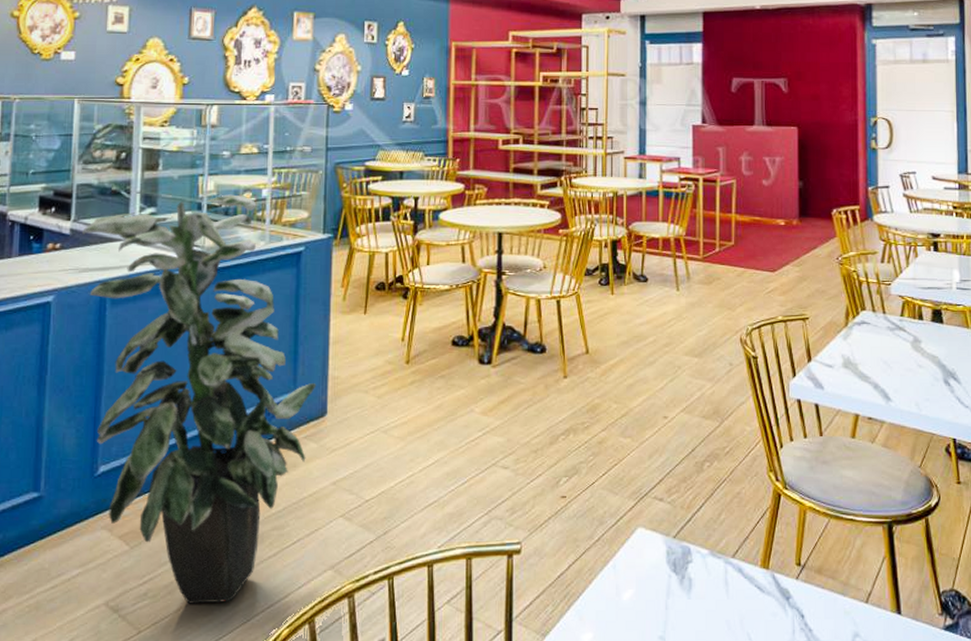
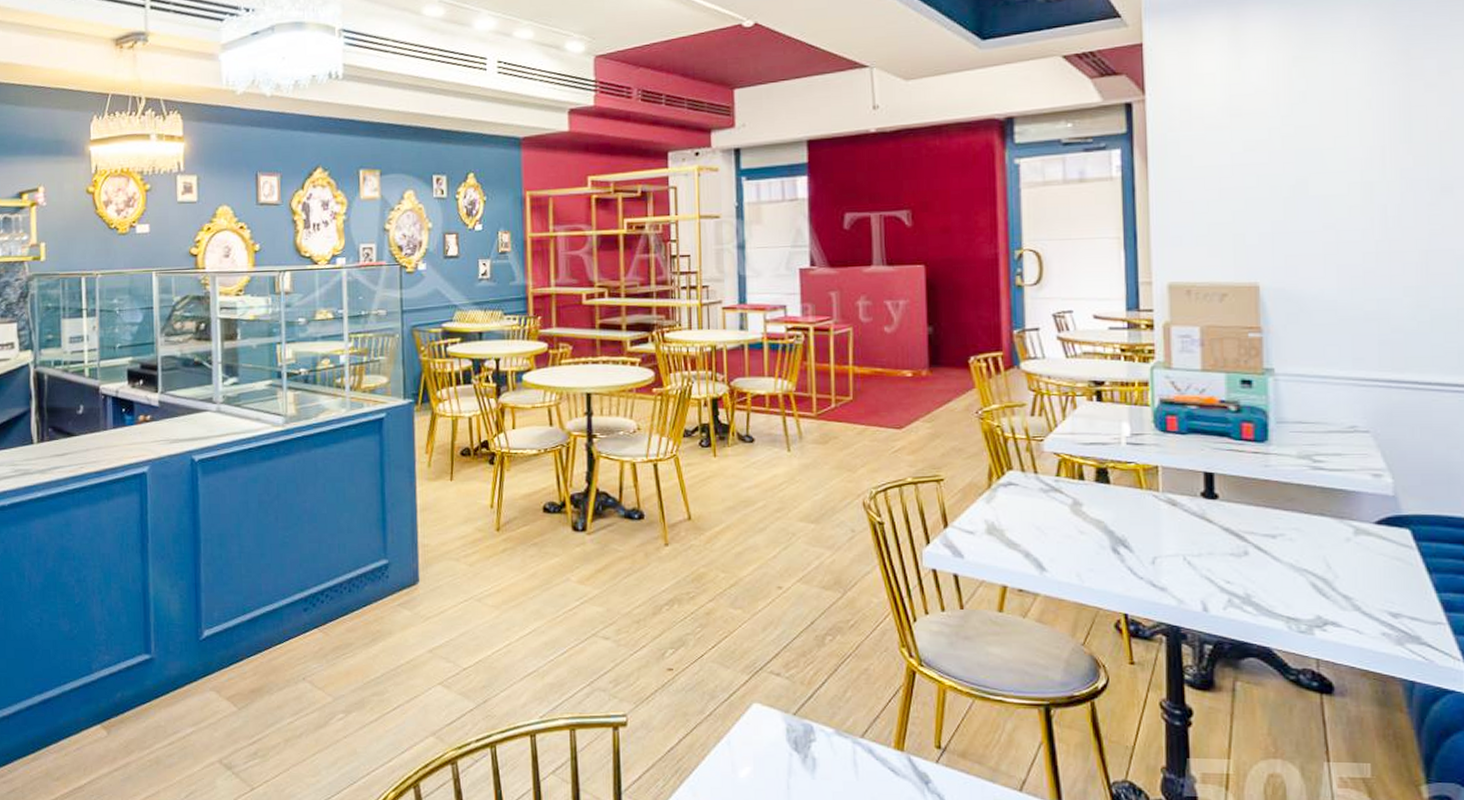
indoor plant: present [82,194,317,604] -> none [170,362,407,765]

